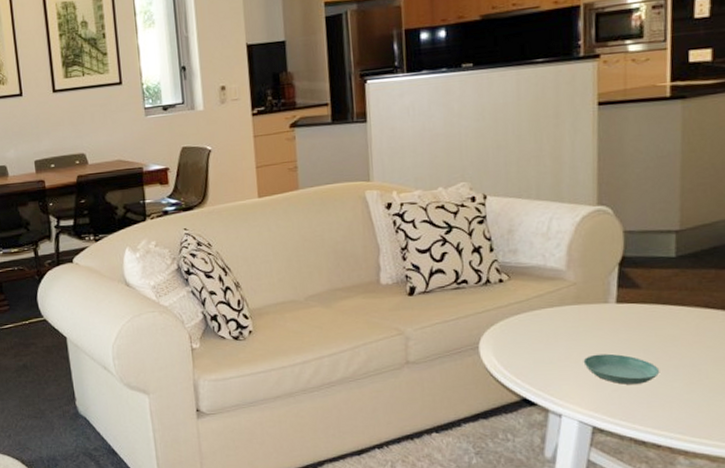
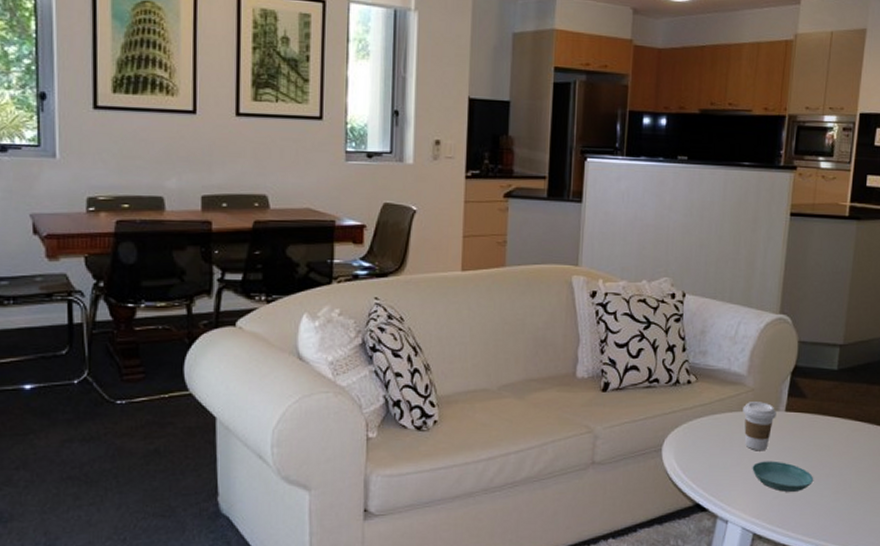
coffee cup: none [565,295,606,345] -> present [743,402,776,451]

